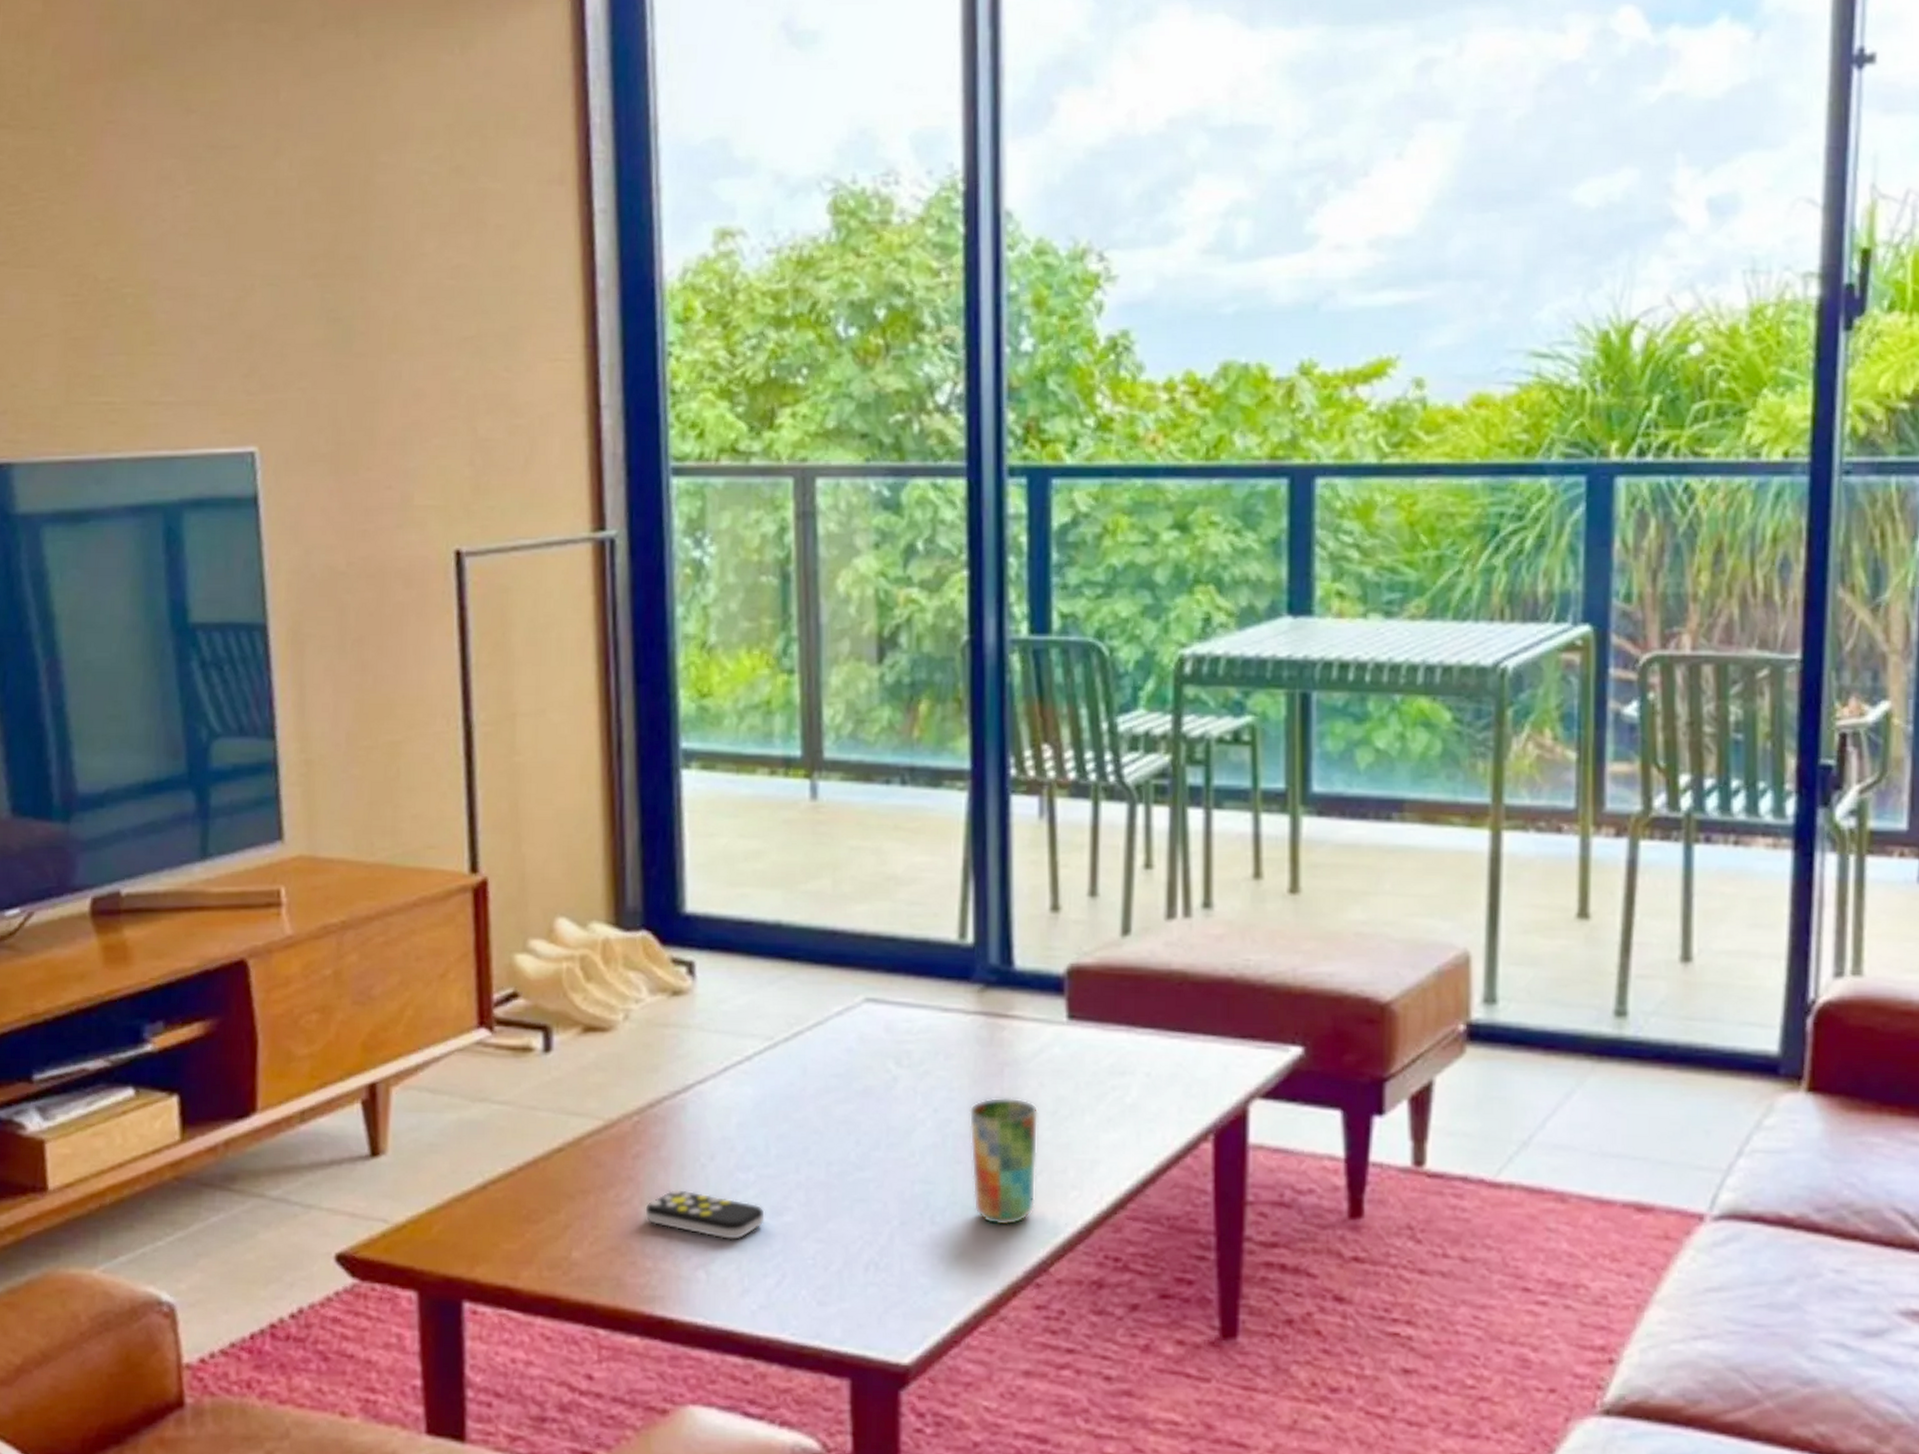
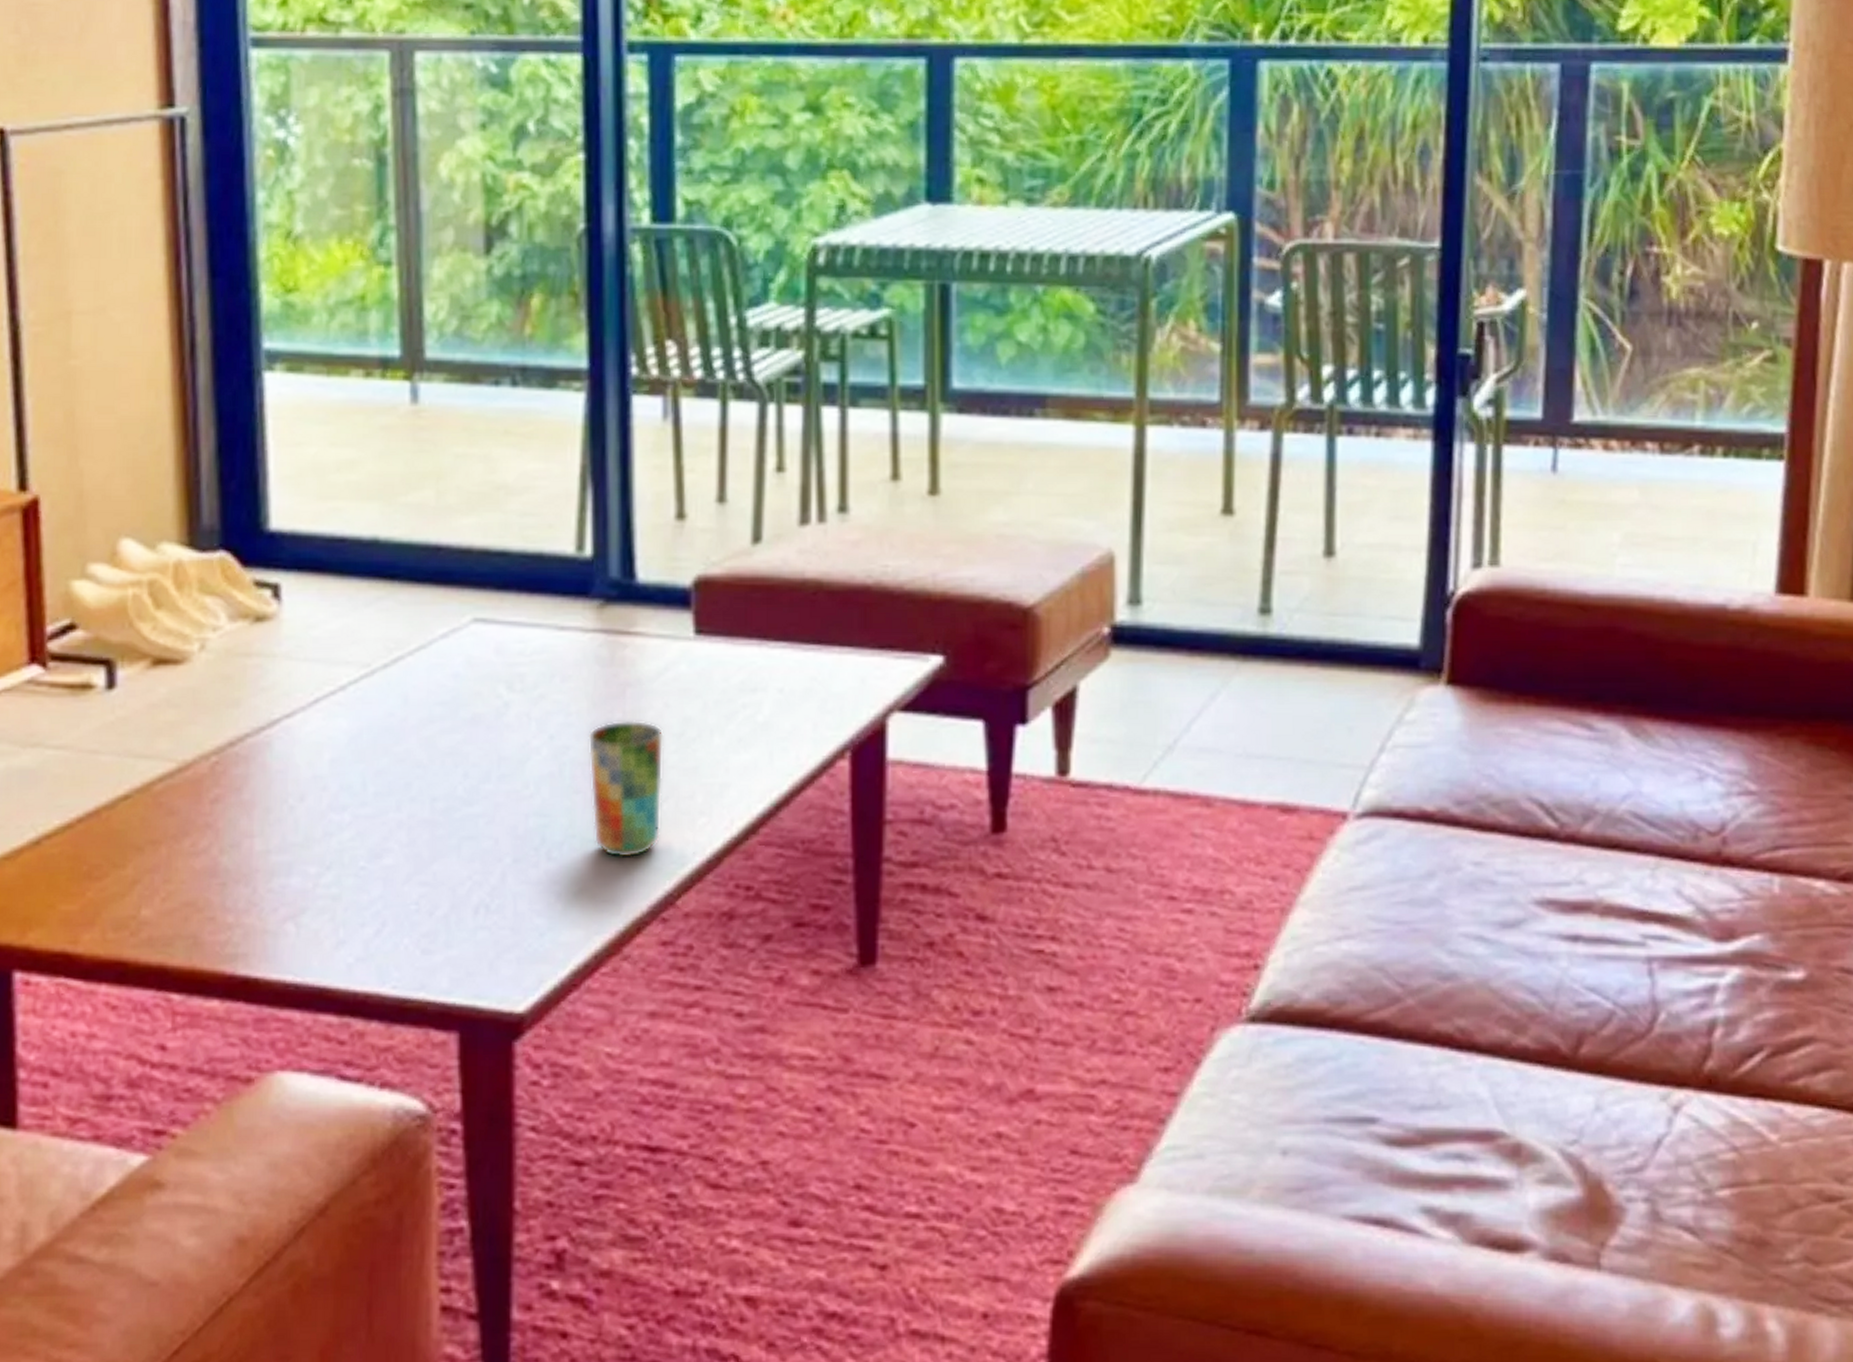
remote control: present [645,1188,765,1240] -> none [225,834,362,887]

